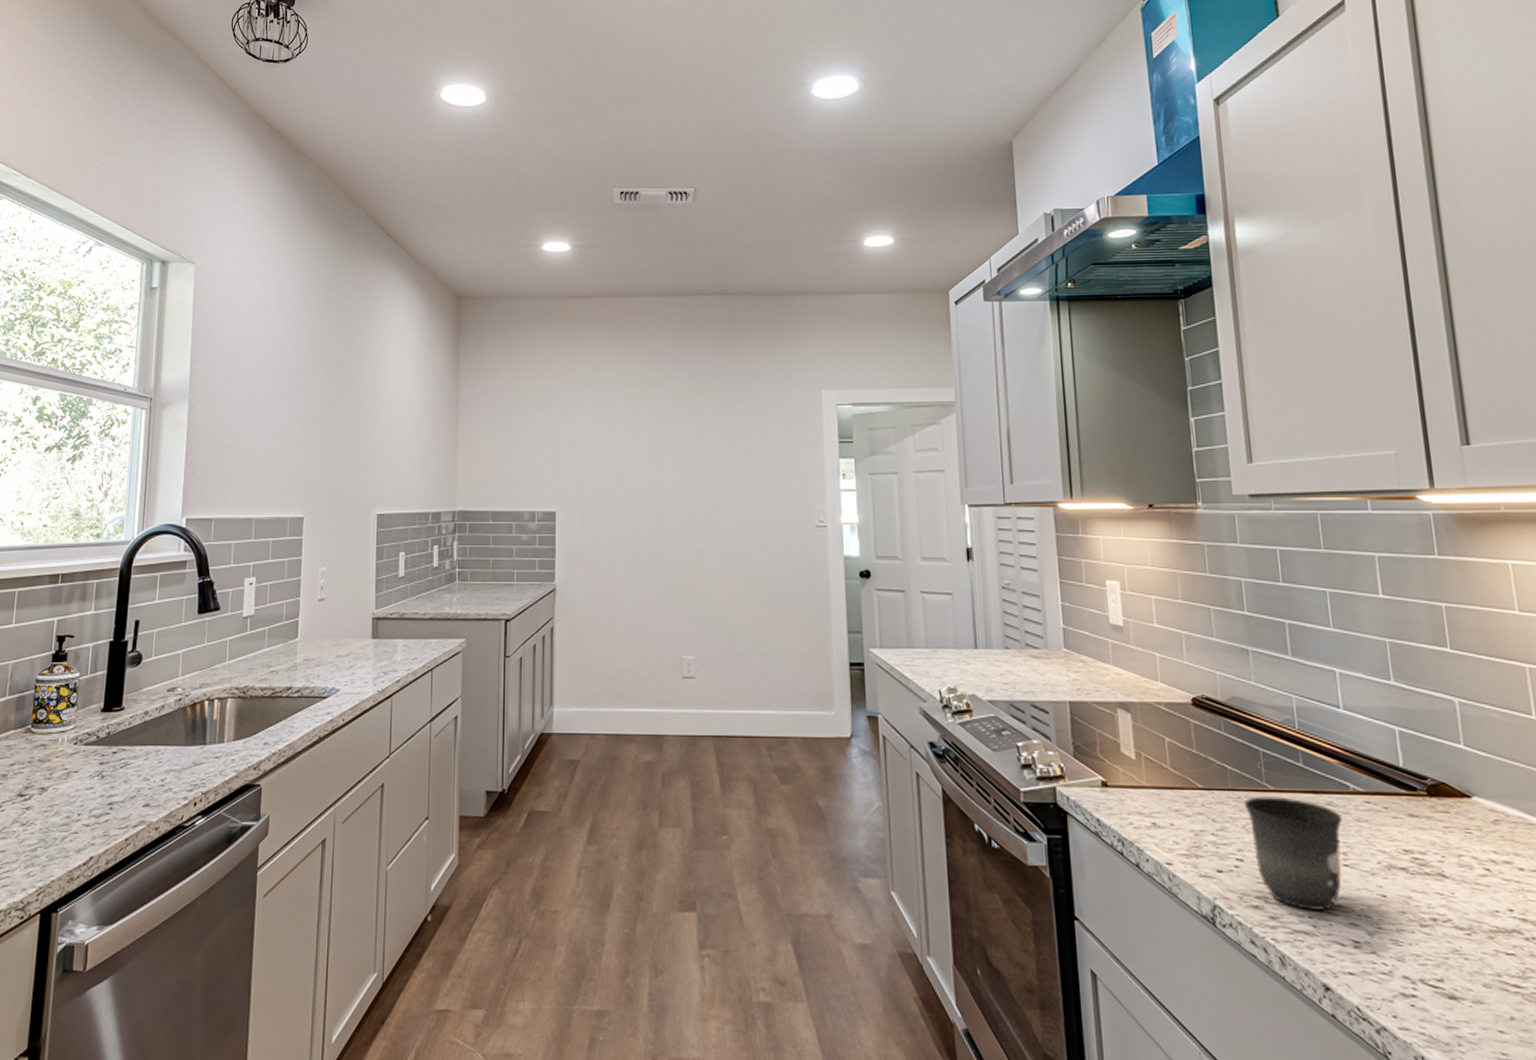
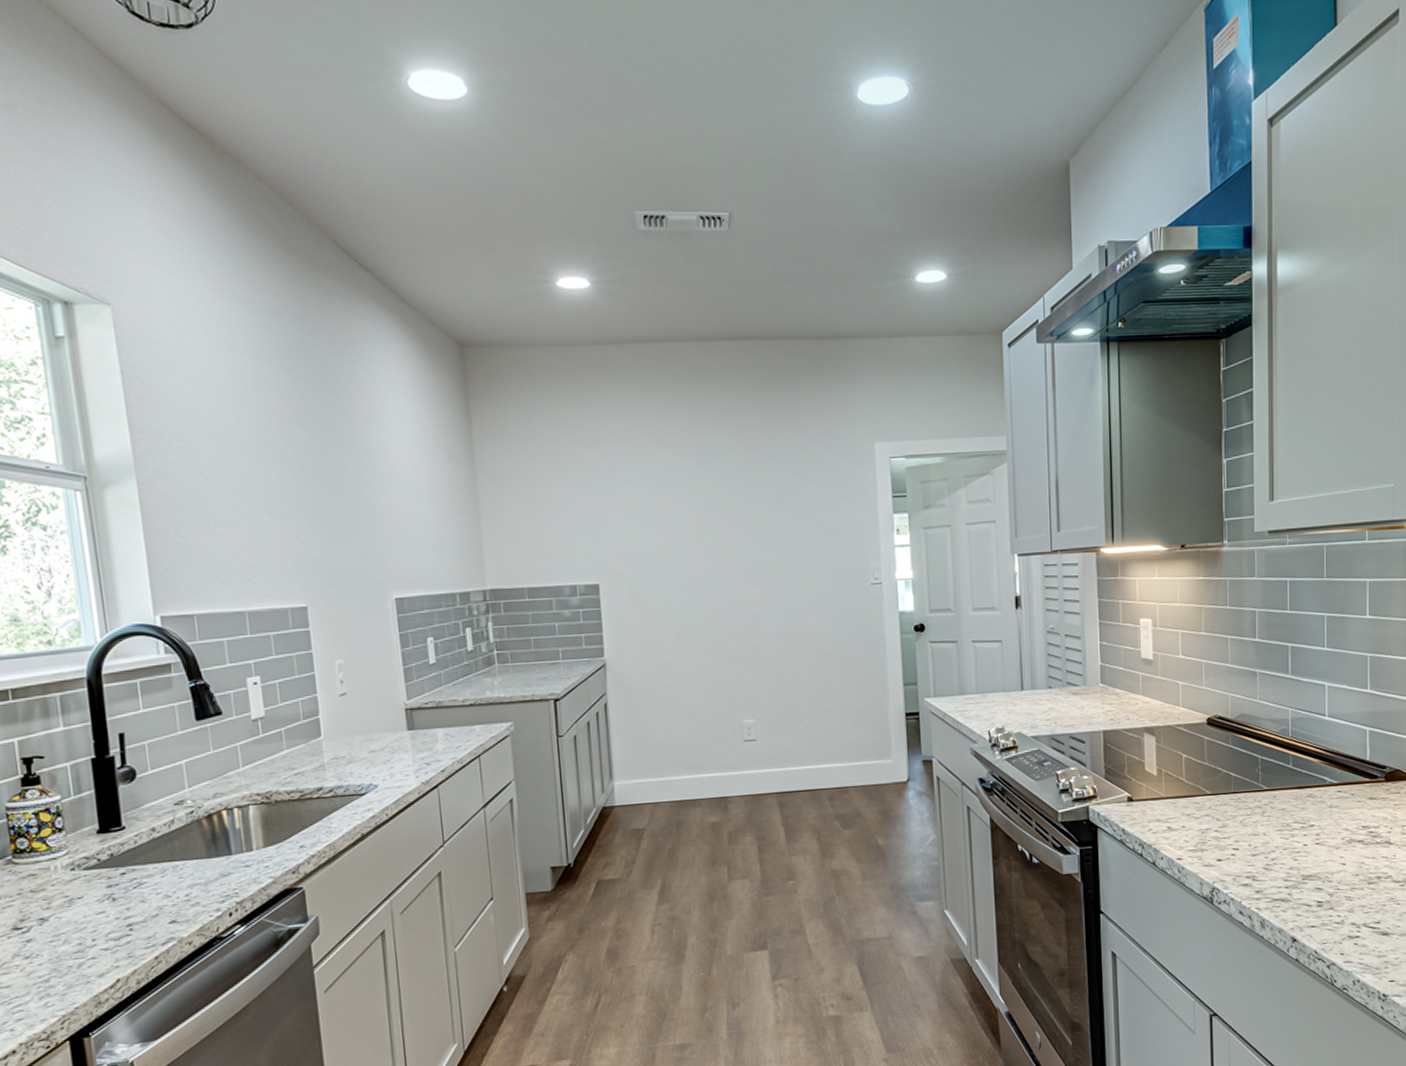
mug: present [1243,796,1343,911] -> none [1242,794,1319,882]

